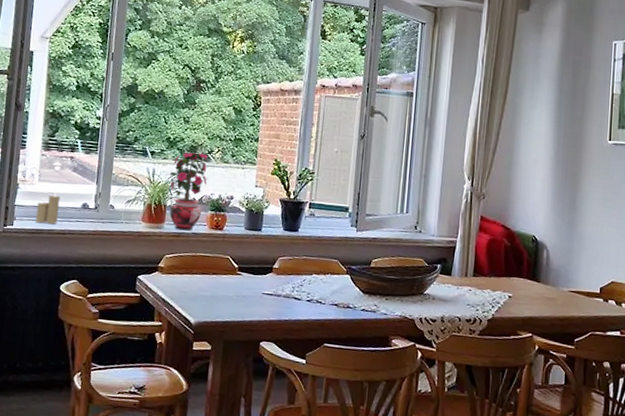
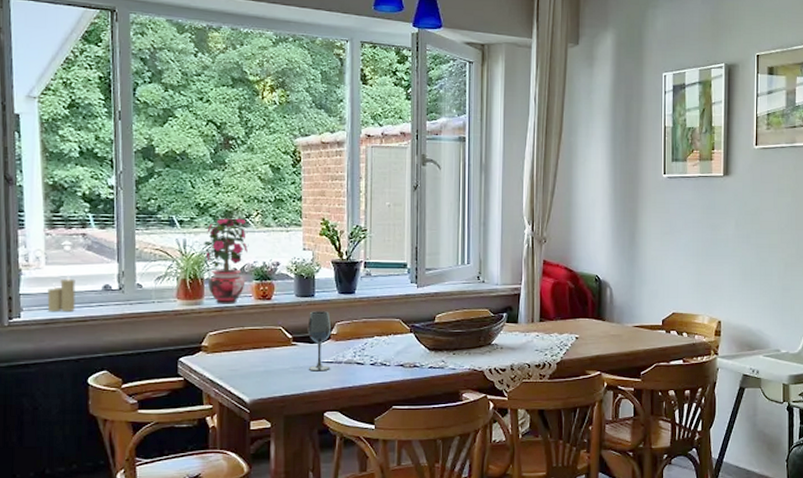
wine glass: none [250,244,275,303] -> present [307,311,332,372]

